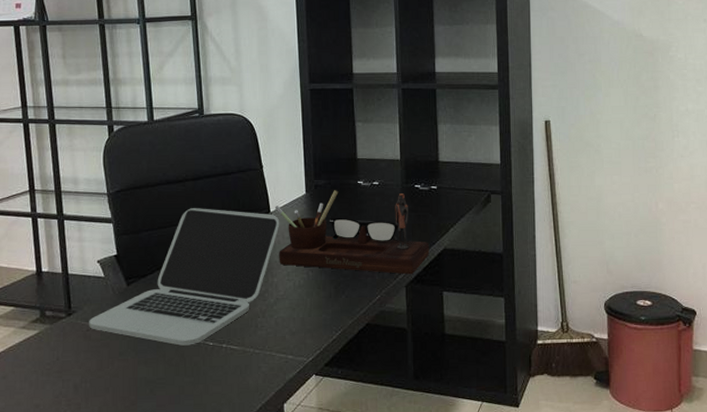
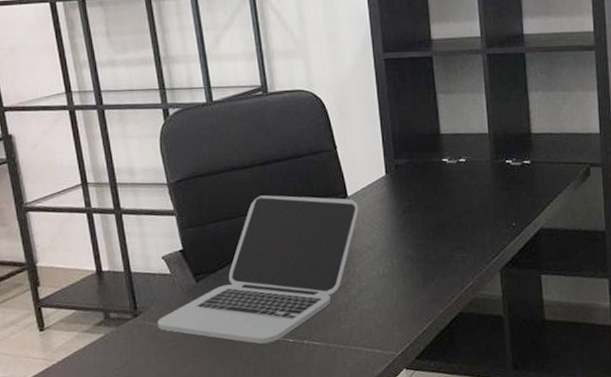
desk organizer: present [274,190,430,275] -> none [352,169,525,258]

